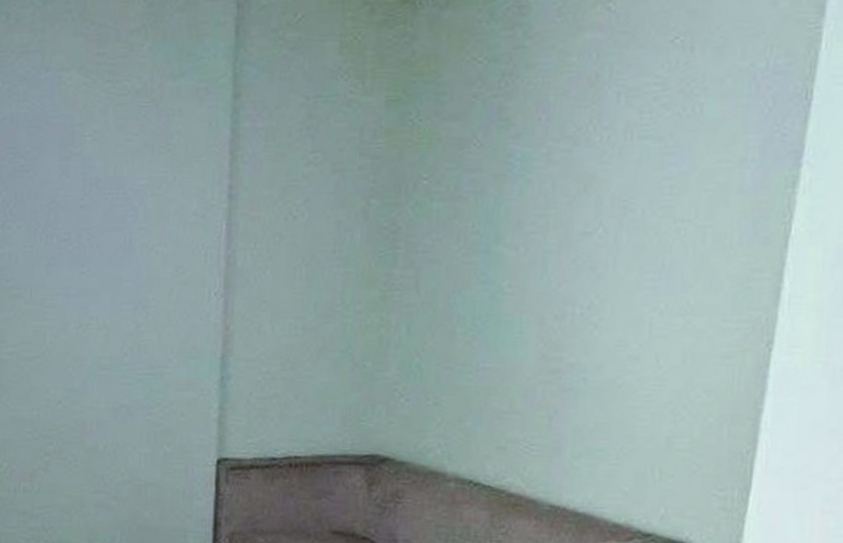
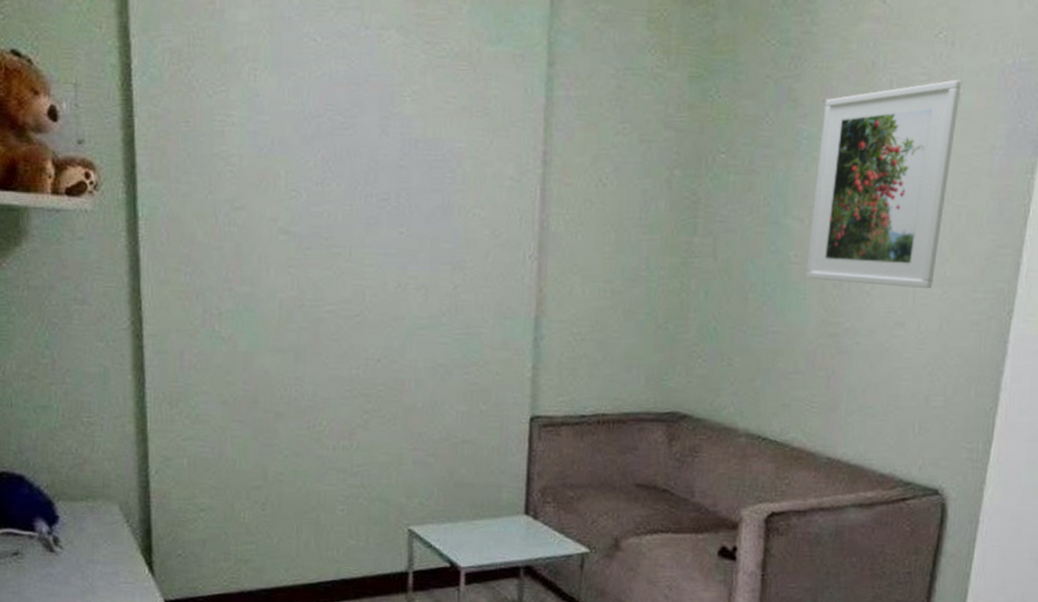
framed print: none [521,87,704,319] -> present [805,79,962,289]

